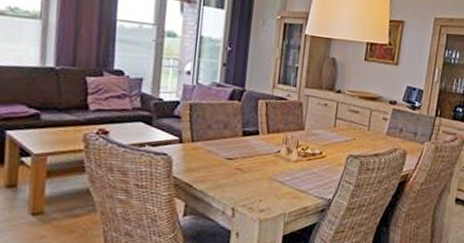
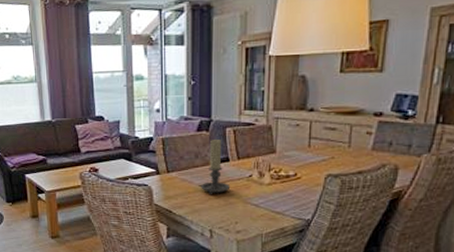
candle holder: none [227,109,258,170] -> present [201,138,231,195]

